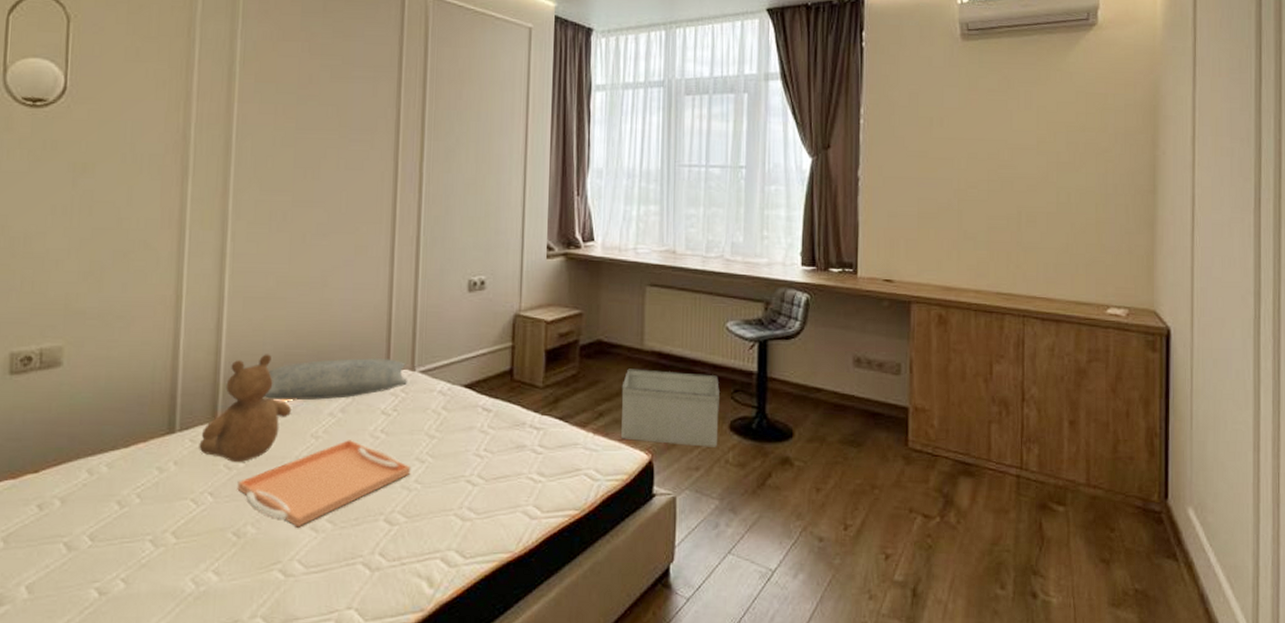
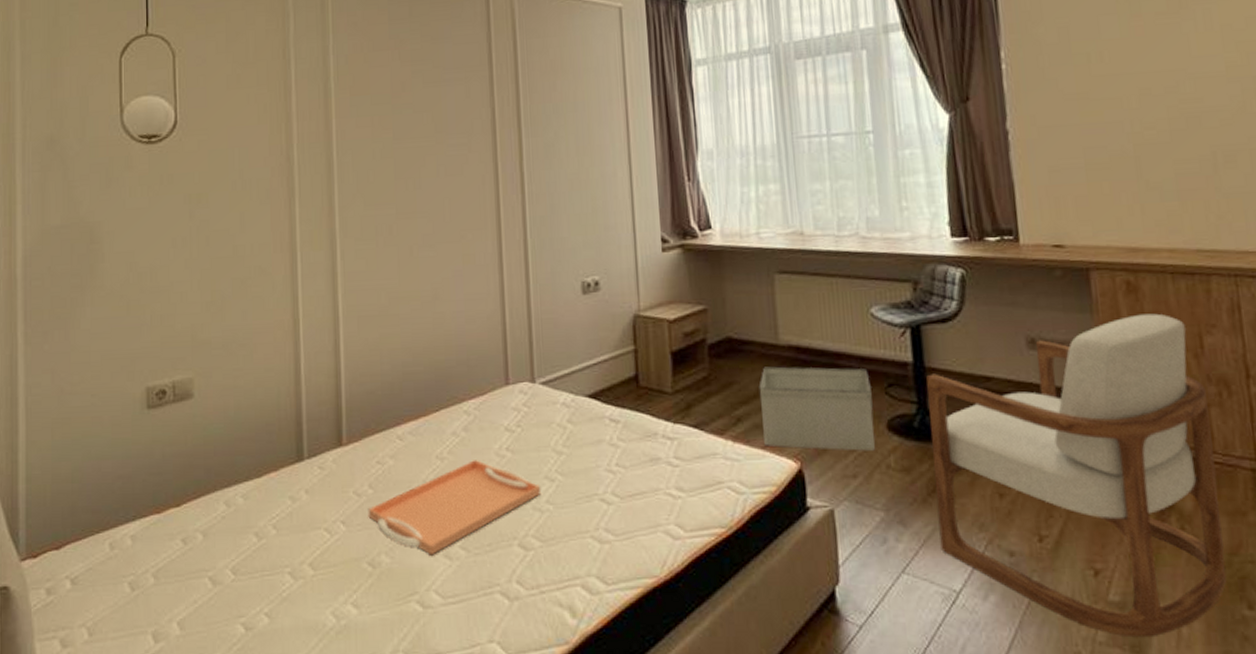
teddy bear: present [199,354,291,463] -> none [327,374,414,490]
pillow: present [263,358,408,400] -> none [385,371,529,421]
armchair: none [763,343,990,611] -> present [926,313,1227,638]

